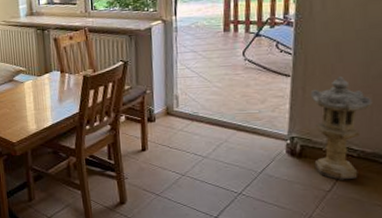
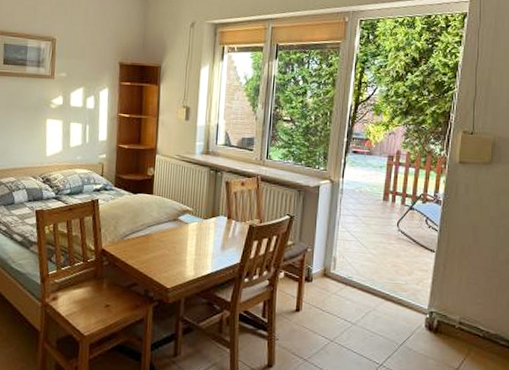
lantern: present [310,77,373,180] -> none [447,258,498,359]

